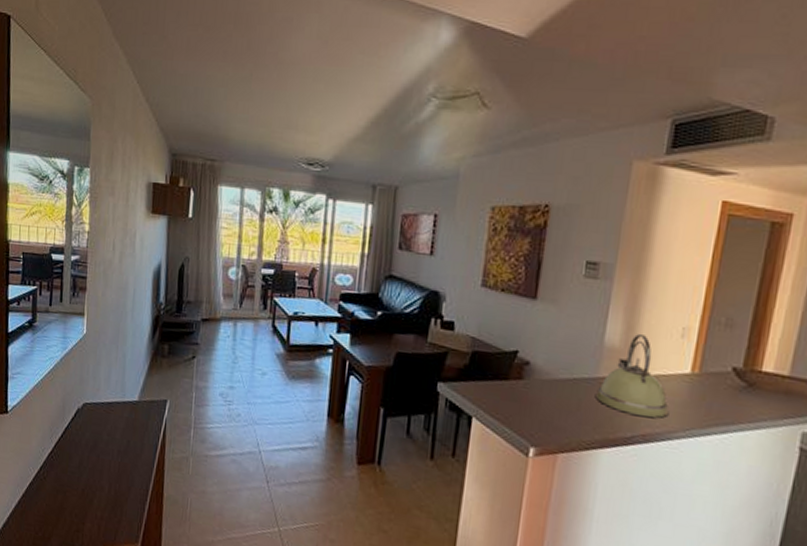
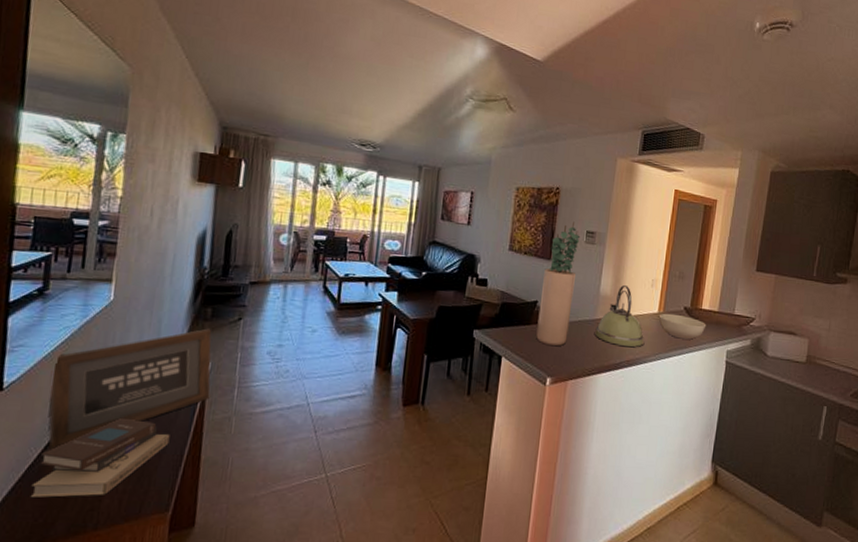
books: none [31,447,137,519] -> present [30,417,170,498]
picture frame: none [41,365,170,472] -> present [48,328,212,450]
vase: none [516,248,578,410] -> present [536,221,581,347]
bowl: none [691,374,769,414] -> present [659,313,707,340]

